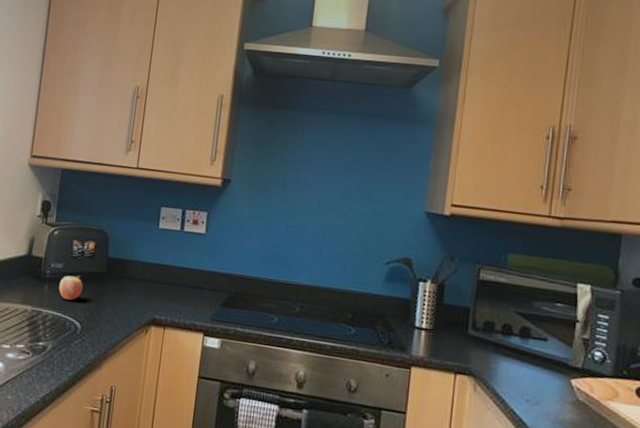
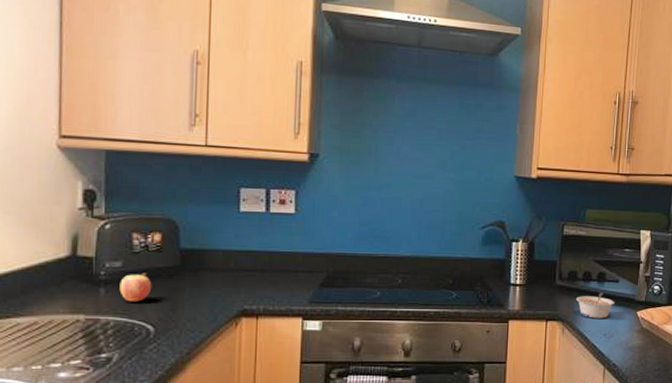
legume: none [492,350,542,382] -> present [575,292,615,319]

